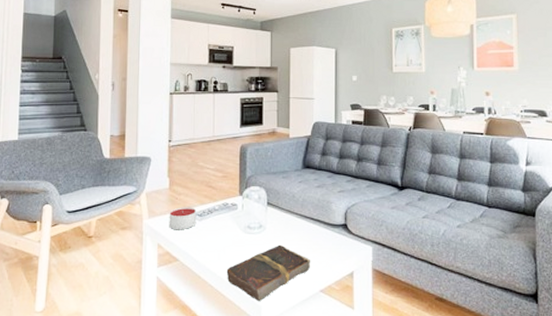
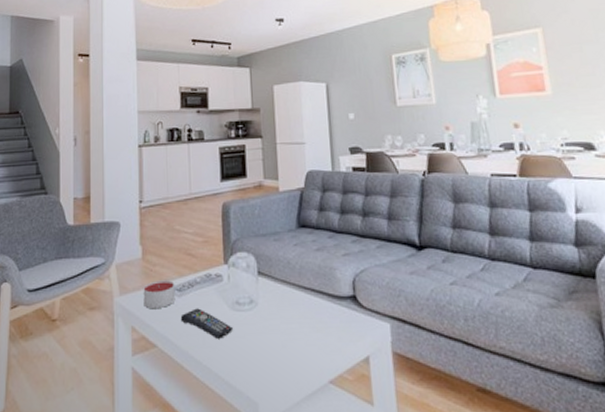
remote control: none [200,230,243,255] -> present [180,308,233,339]
book: present [226,244,311,302] -> none [213,323,316,398]

